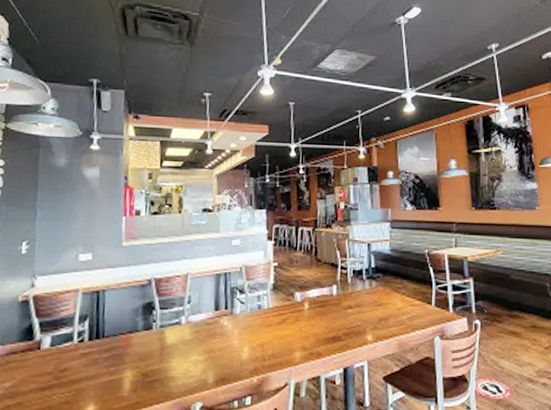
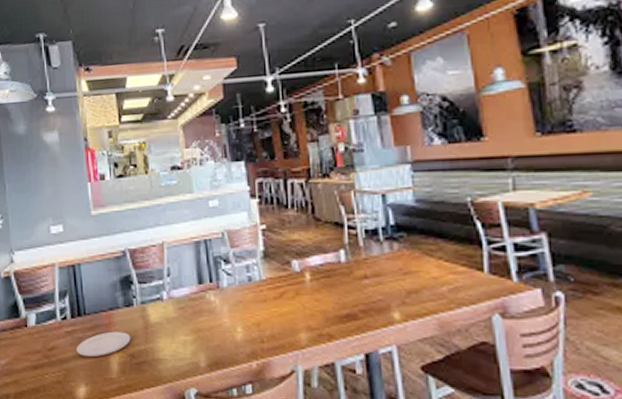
plate: none [89,353,147,378] -> present [75,331,131,358]

